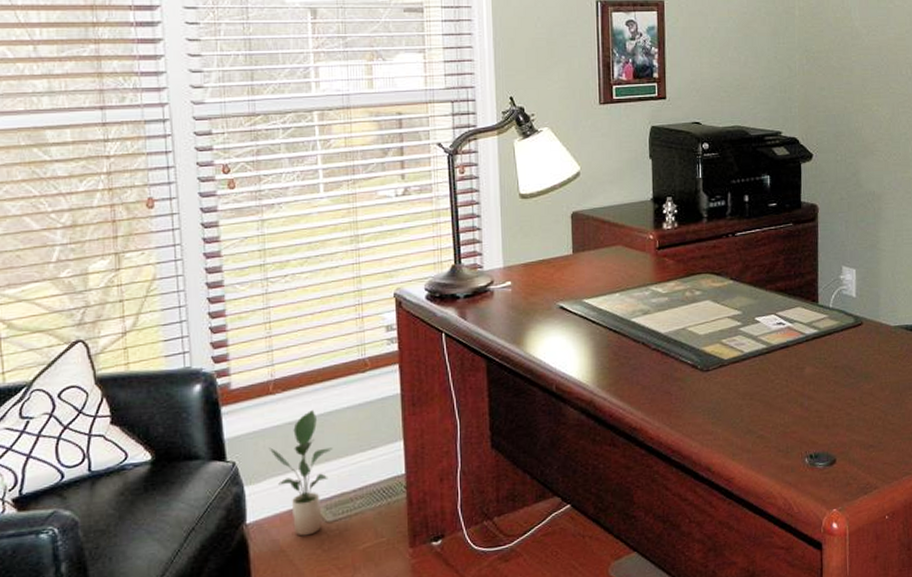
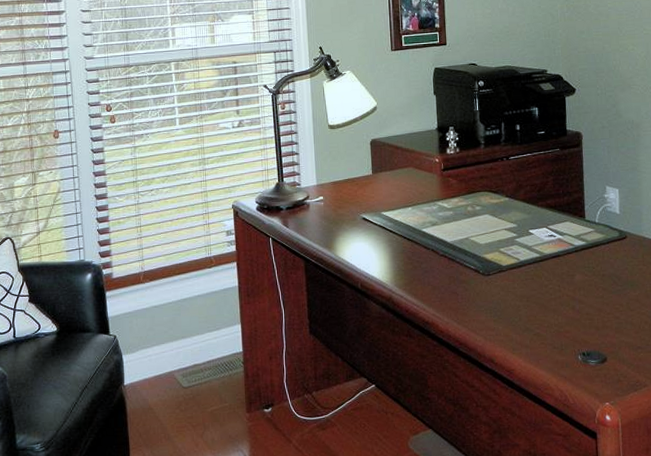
potted plant: present [268,410,333,536] -> none [140,297,188,398]

